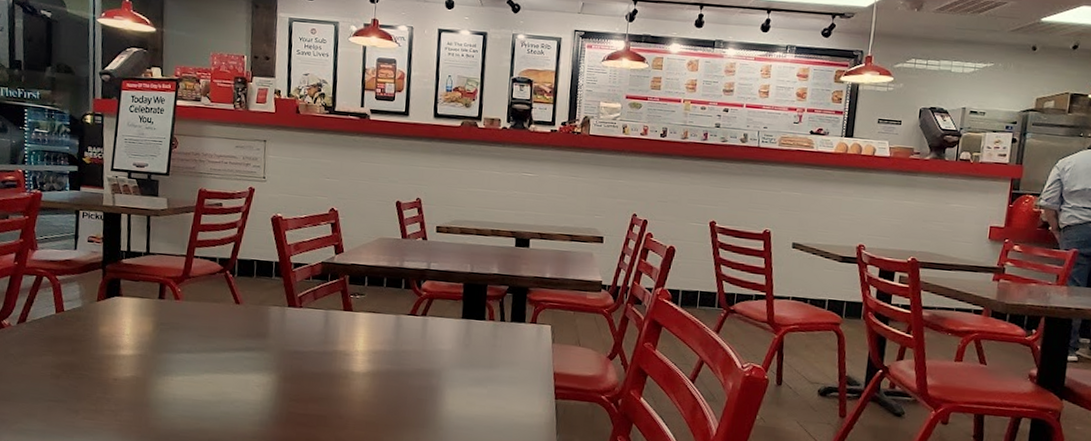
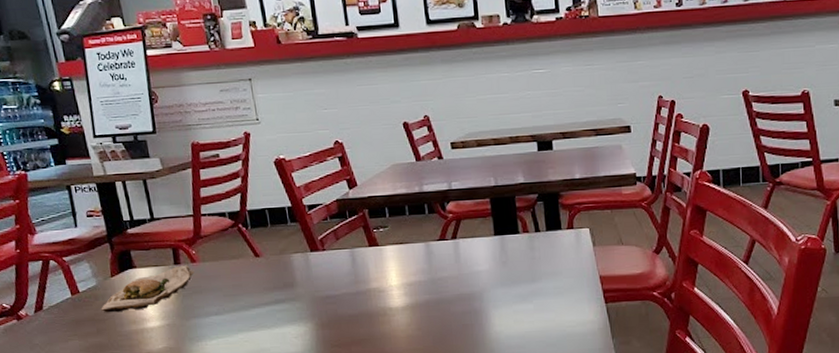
sandwich: none [80,300,176,336] -> present [101,265,195,313]

